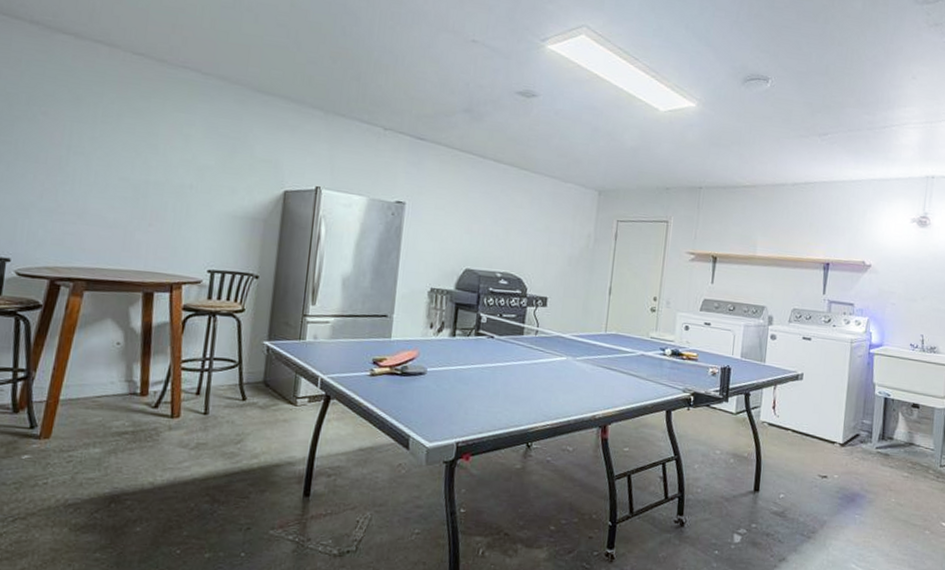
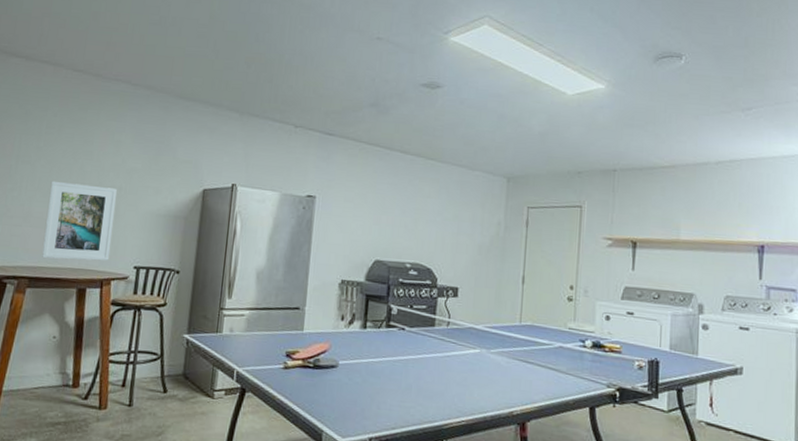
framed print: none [101,175,187,264] -> present [42,180,117,261]

